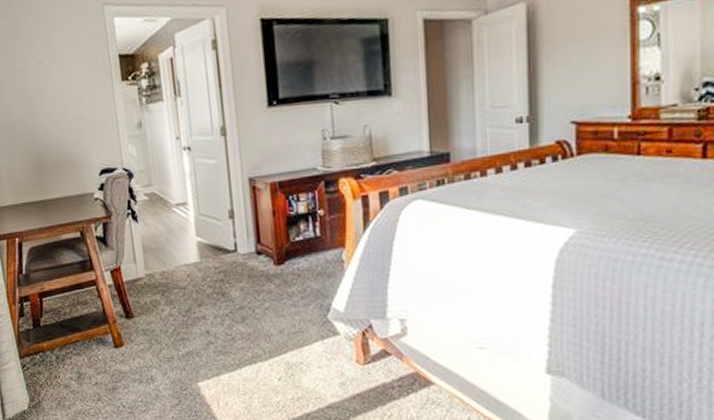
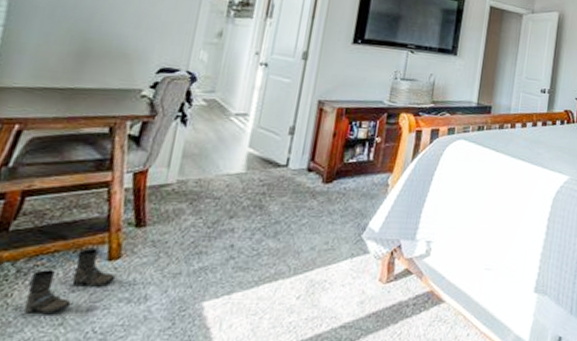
boots: none [66,337,125,391] -> present [23,248,116,313]

